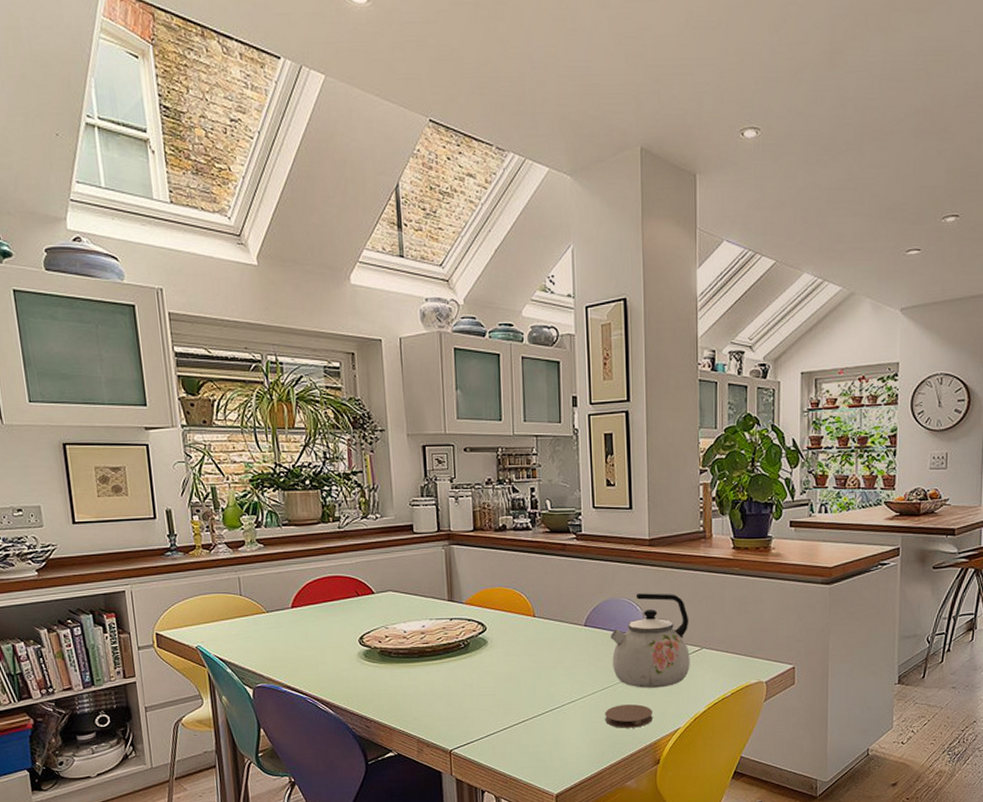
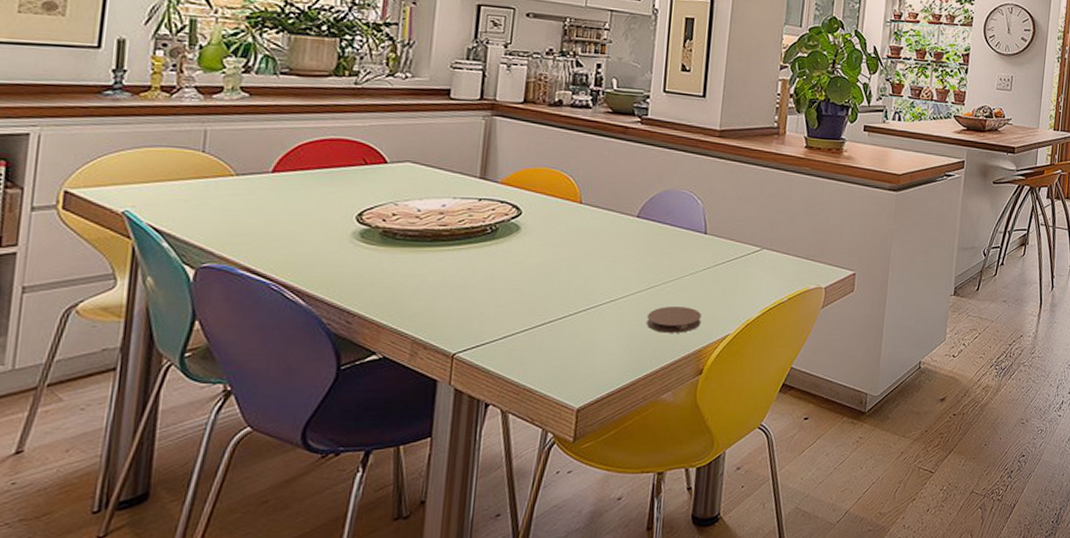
kettle: present [610,593,690,688] -> none [663,186,753,289]

